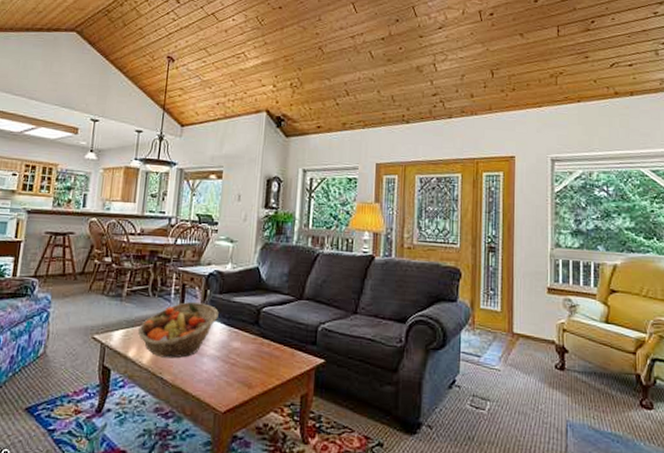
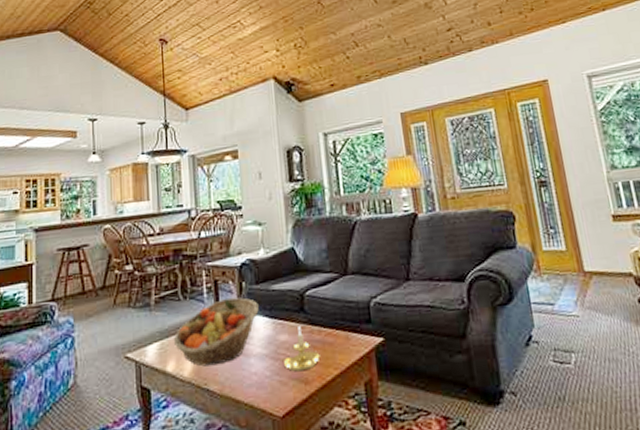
candle holder: none [231,337,266,377] -> present [281,326,320,372]

